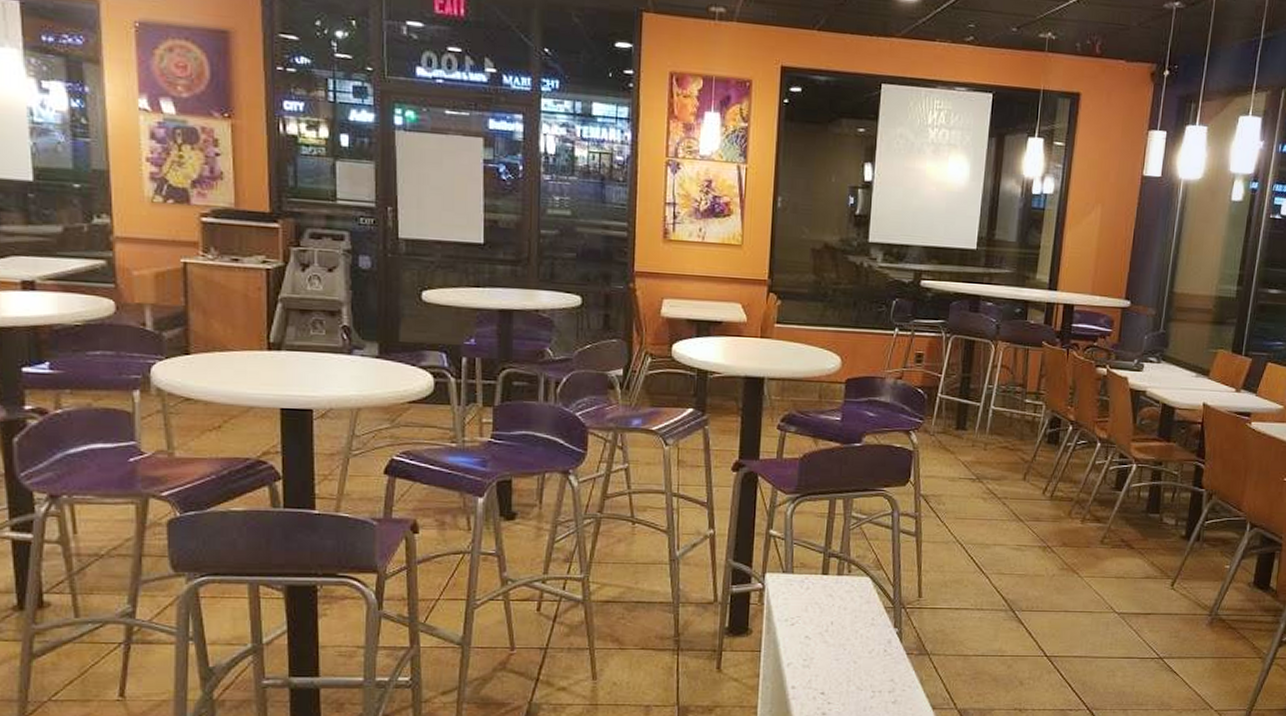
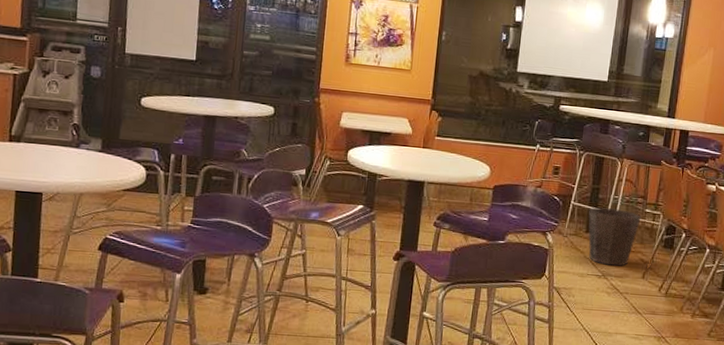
waste bin: none [958,398,1020,468] -> present [588,207,641,266]

